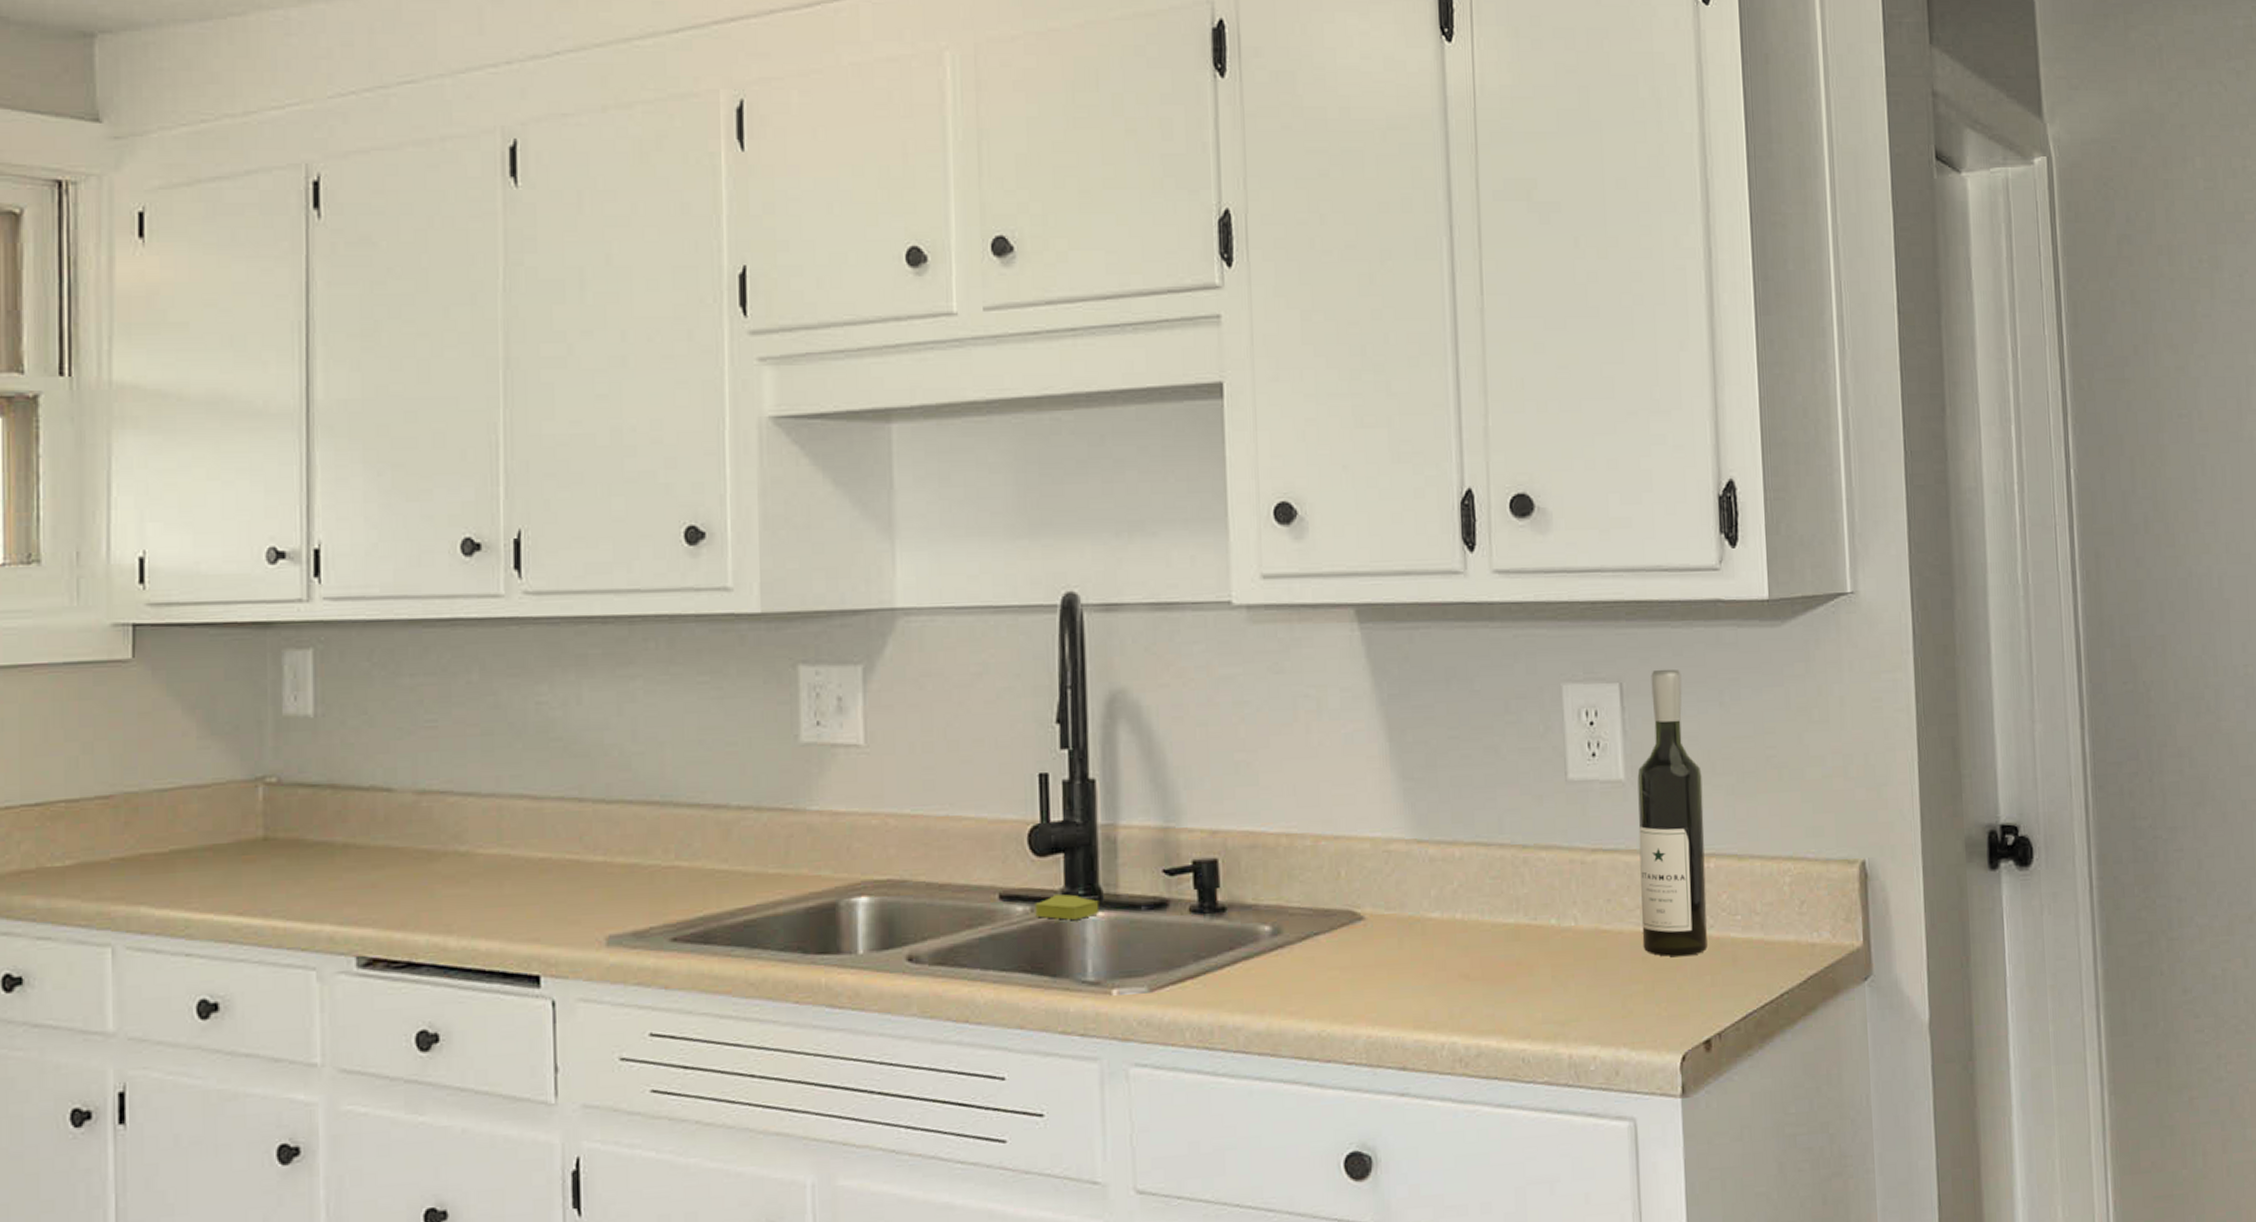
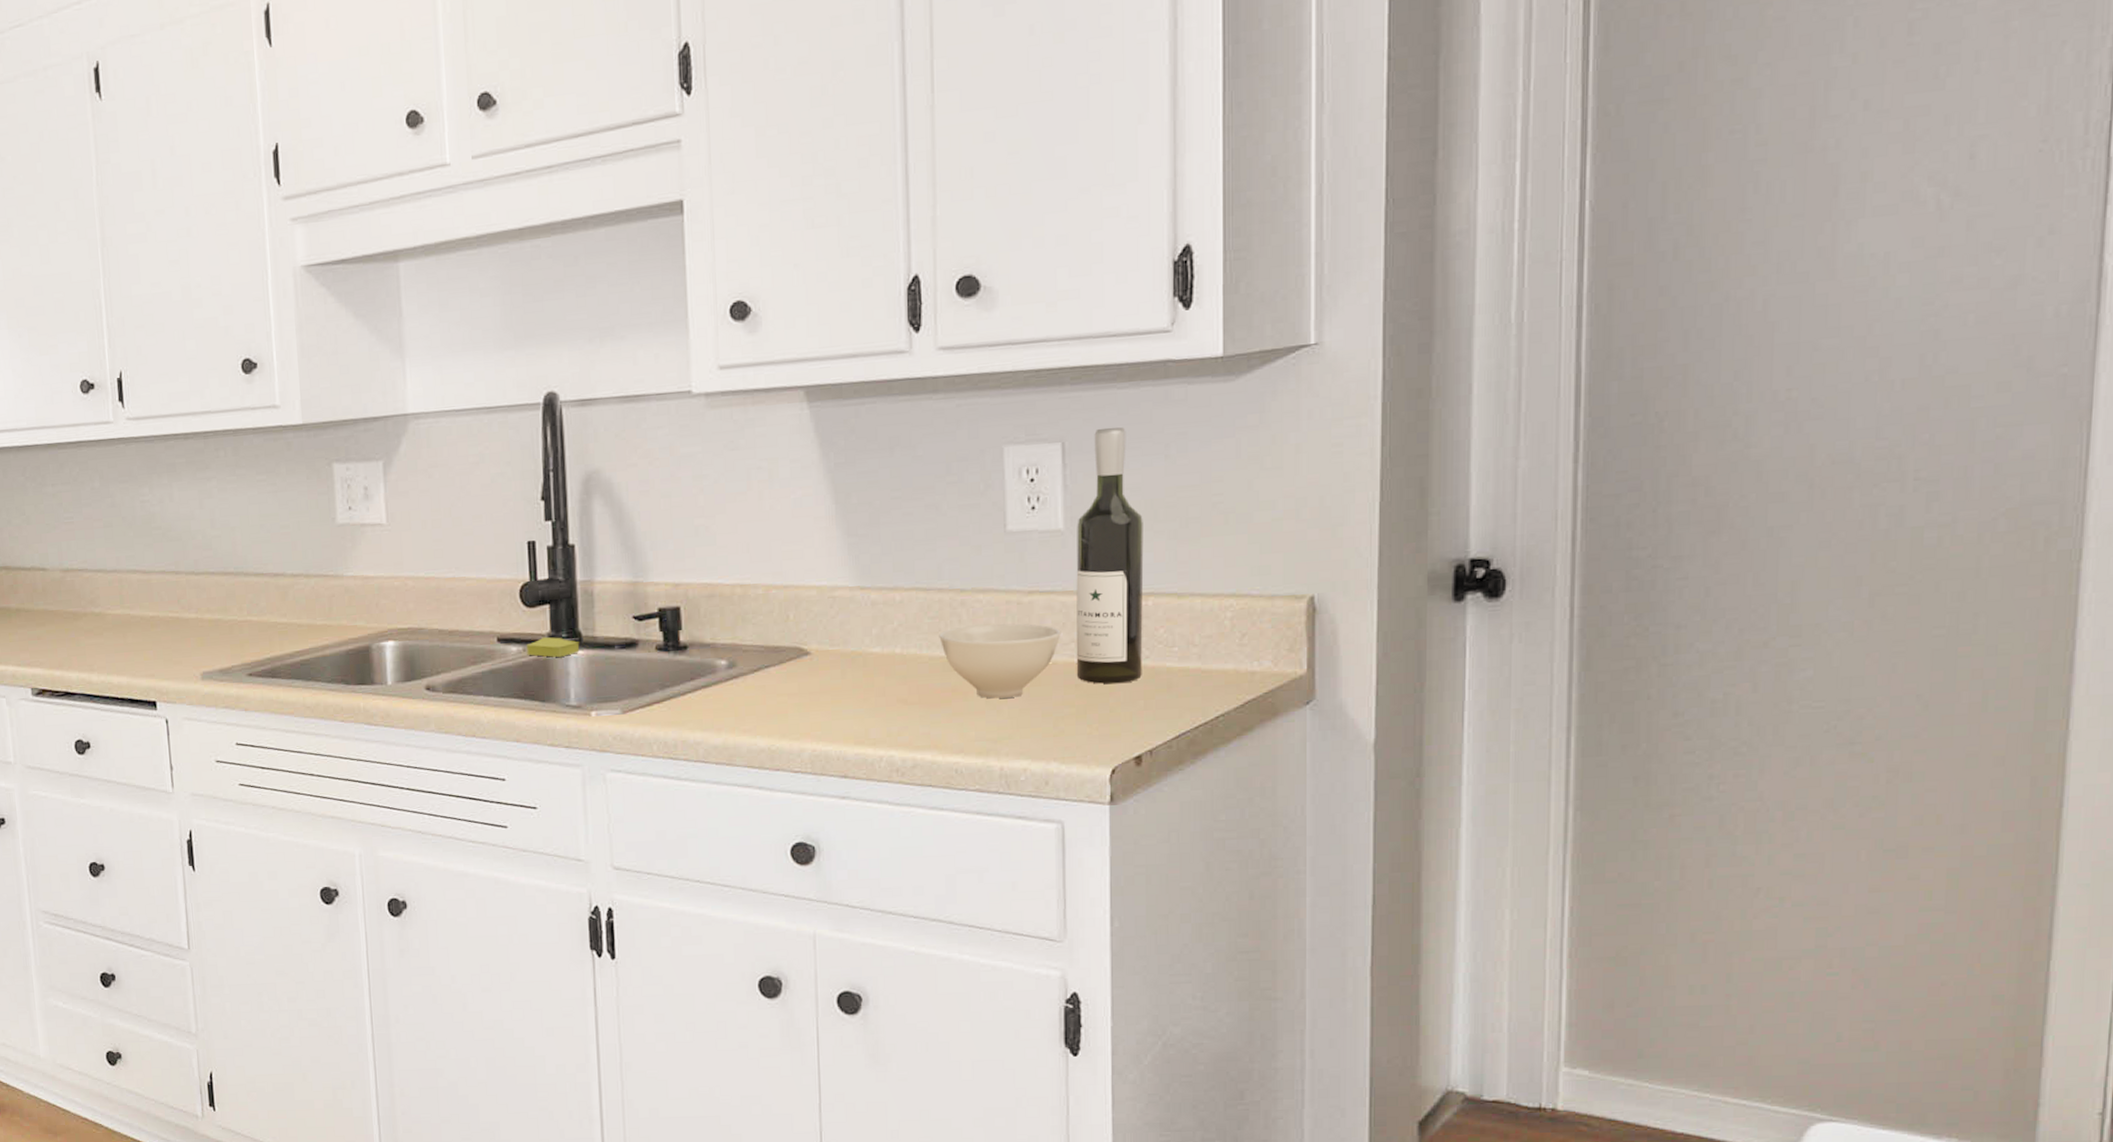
bowl: none [1501,886,1626,974] -> present [939,623,1061,699]

